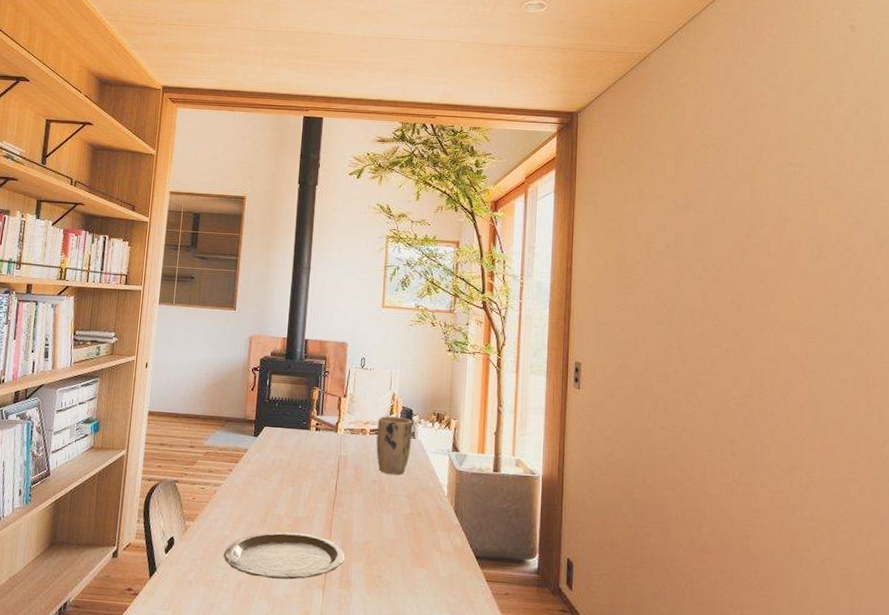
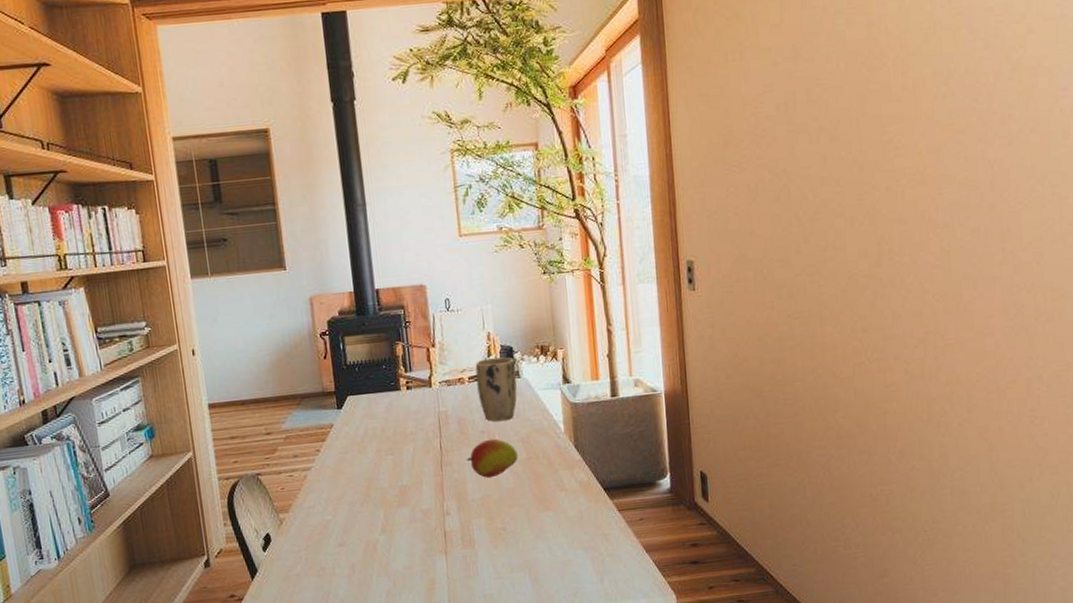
plate: present [223,532,345,580] -> none [329,500,464,556]
fruit: none [356,489,403,526] -> present [466,438,518,479]

